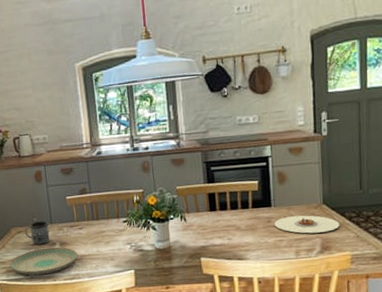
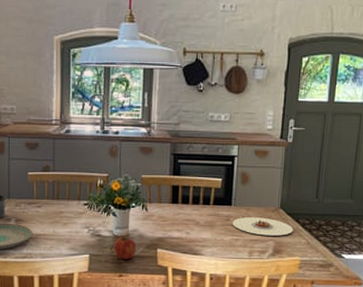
fruit: none [157,248,180,272] -> present [114,236,137,260]

